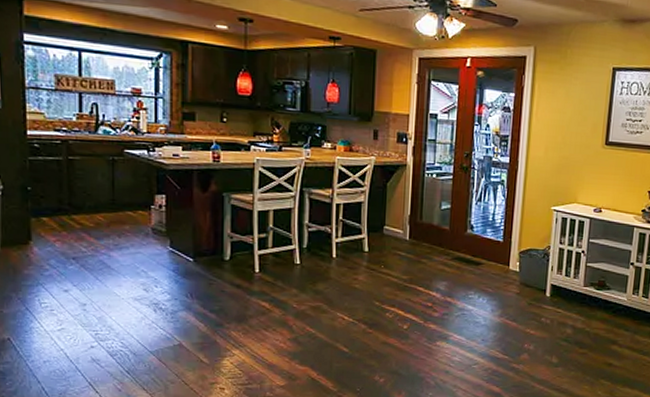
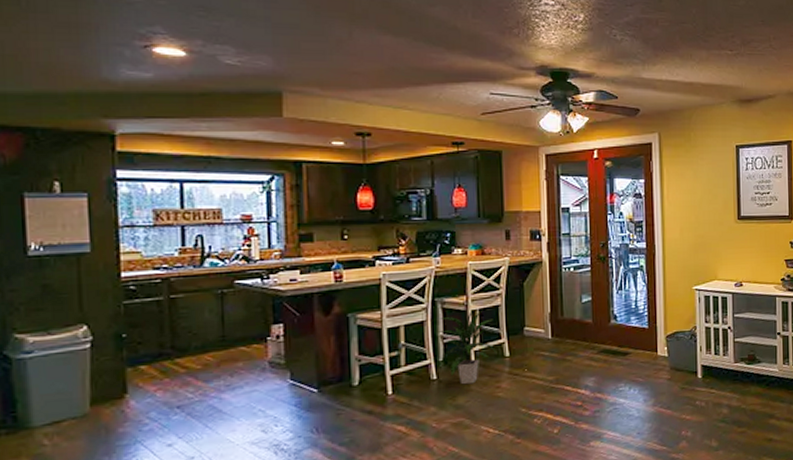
indoor plant: none [303,202,357,273] -> present [437,308,497,385]

